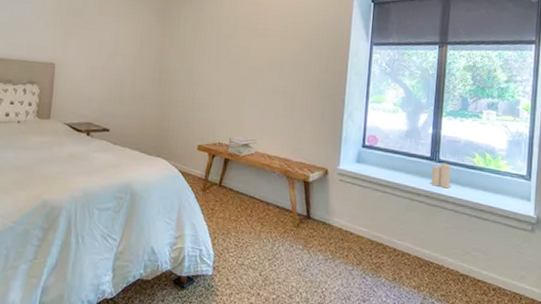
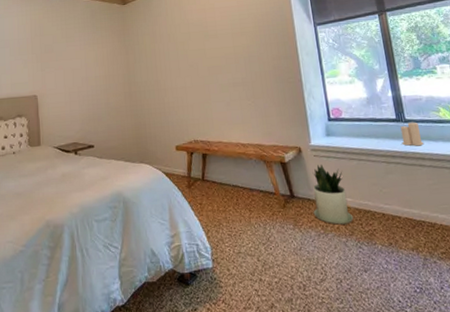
books: present [227,136,257,157] -> none [203,129,230,149]
planter: none [325,190,365,253] -> present [312,165,354,225]

